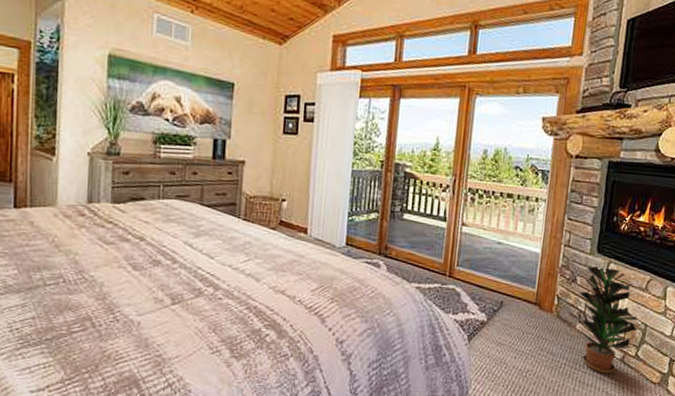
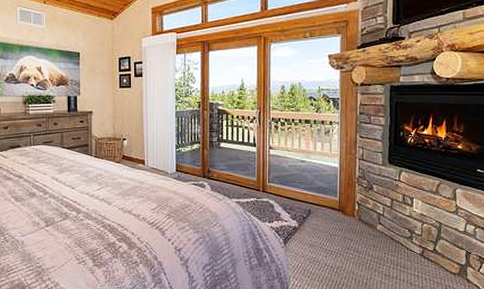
potted plant: present [569,266,640,374] -> none [369,175,435,267]

